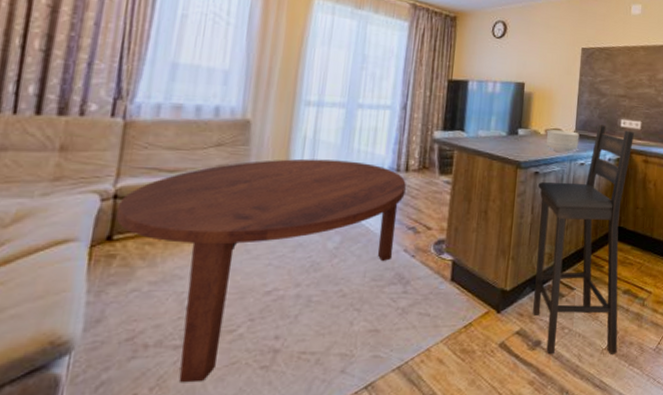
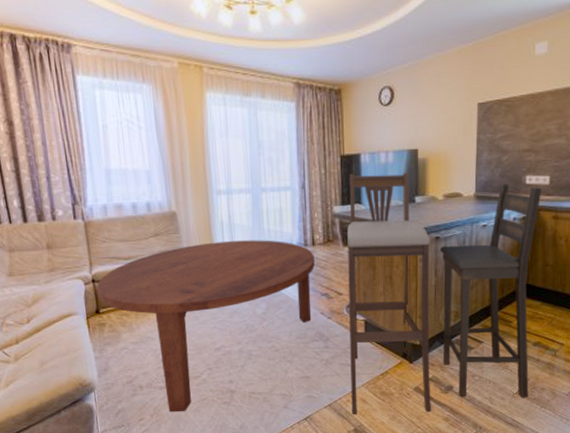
bar stool: none [424,99,530,381] -> present [347,172,431,415]
bowl: present [546,129,580,153] -> none [444,193,480,216]

